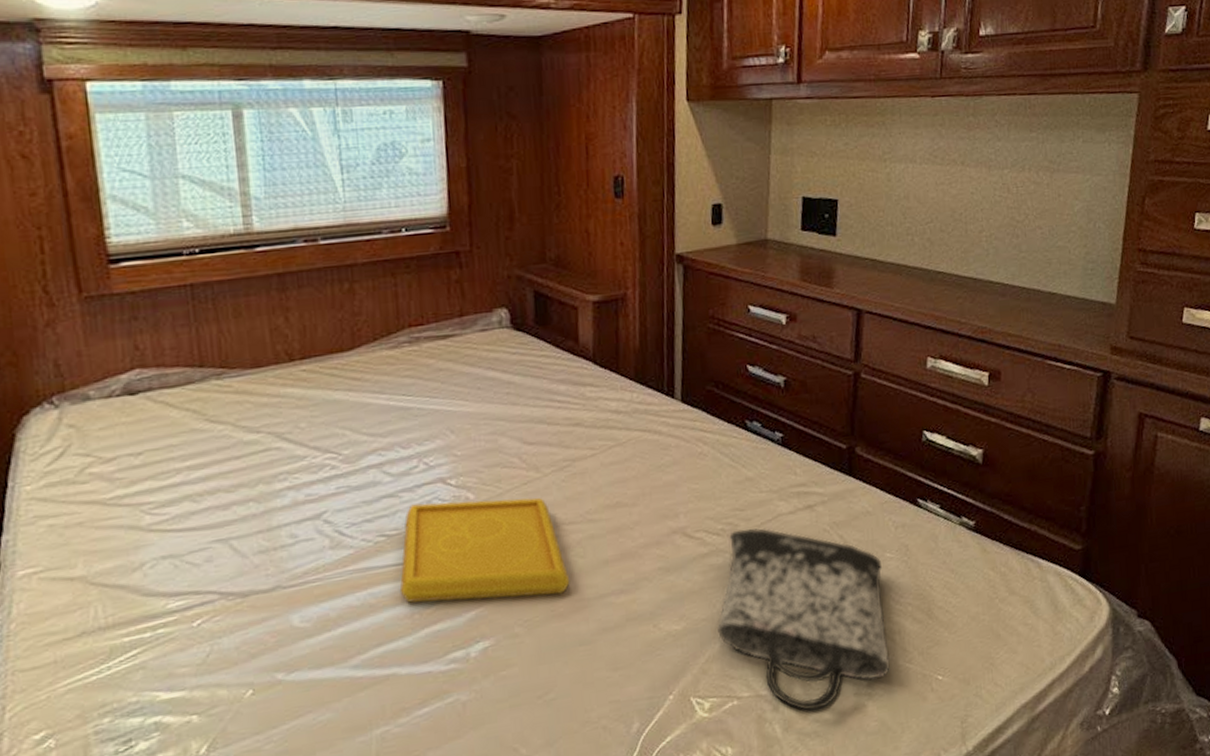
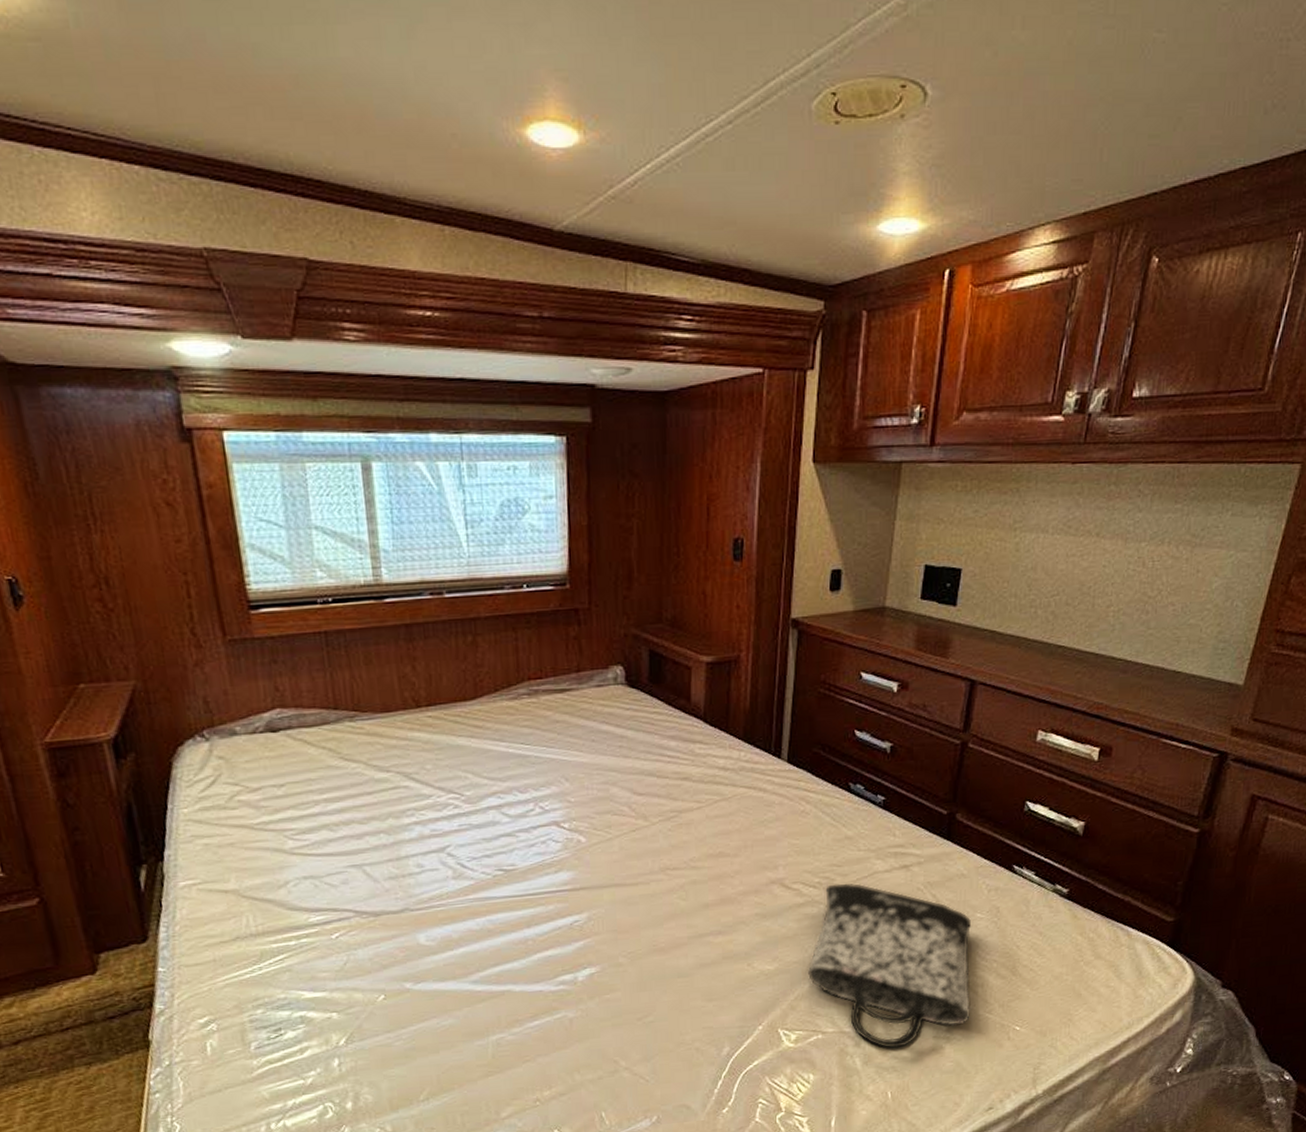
serving tray: present [400,497,570,603] -> none [516,843,672,932]

